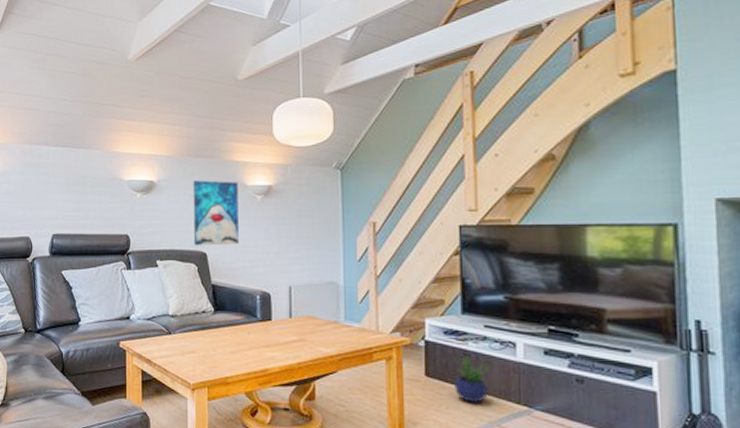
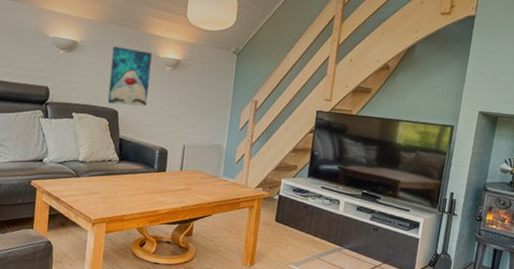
potted plant: present [452,354,492,403] -> none [294,206,322,242]

